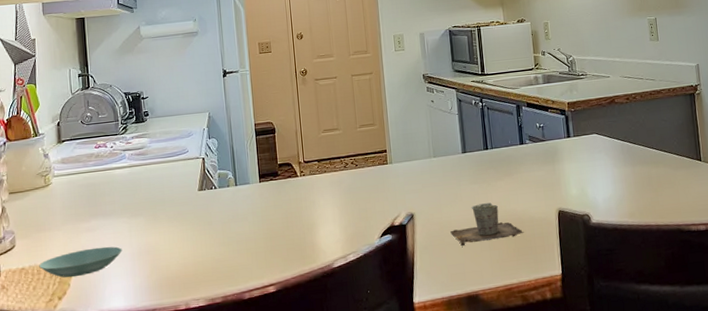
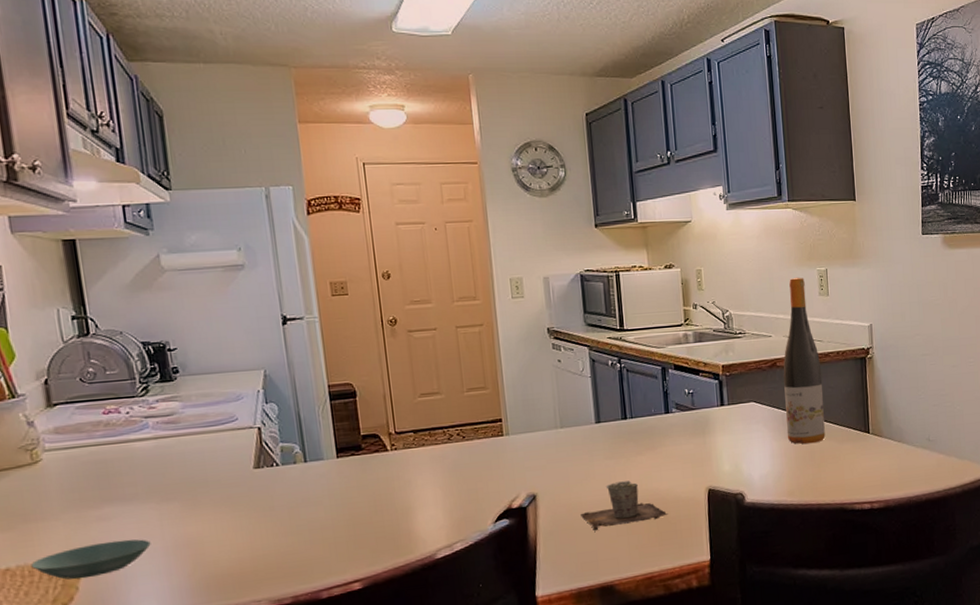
wine bottle: none [620,25,661,171] -> present [783,277,825,444]

